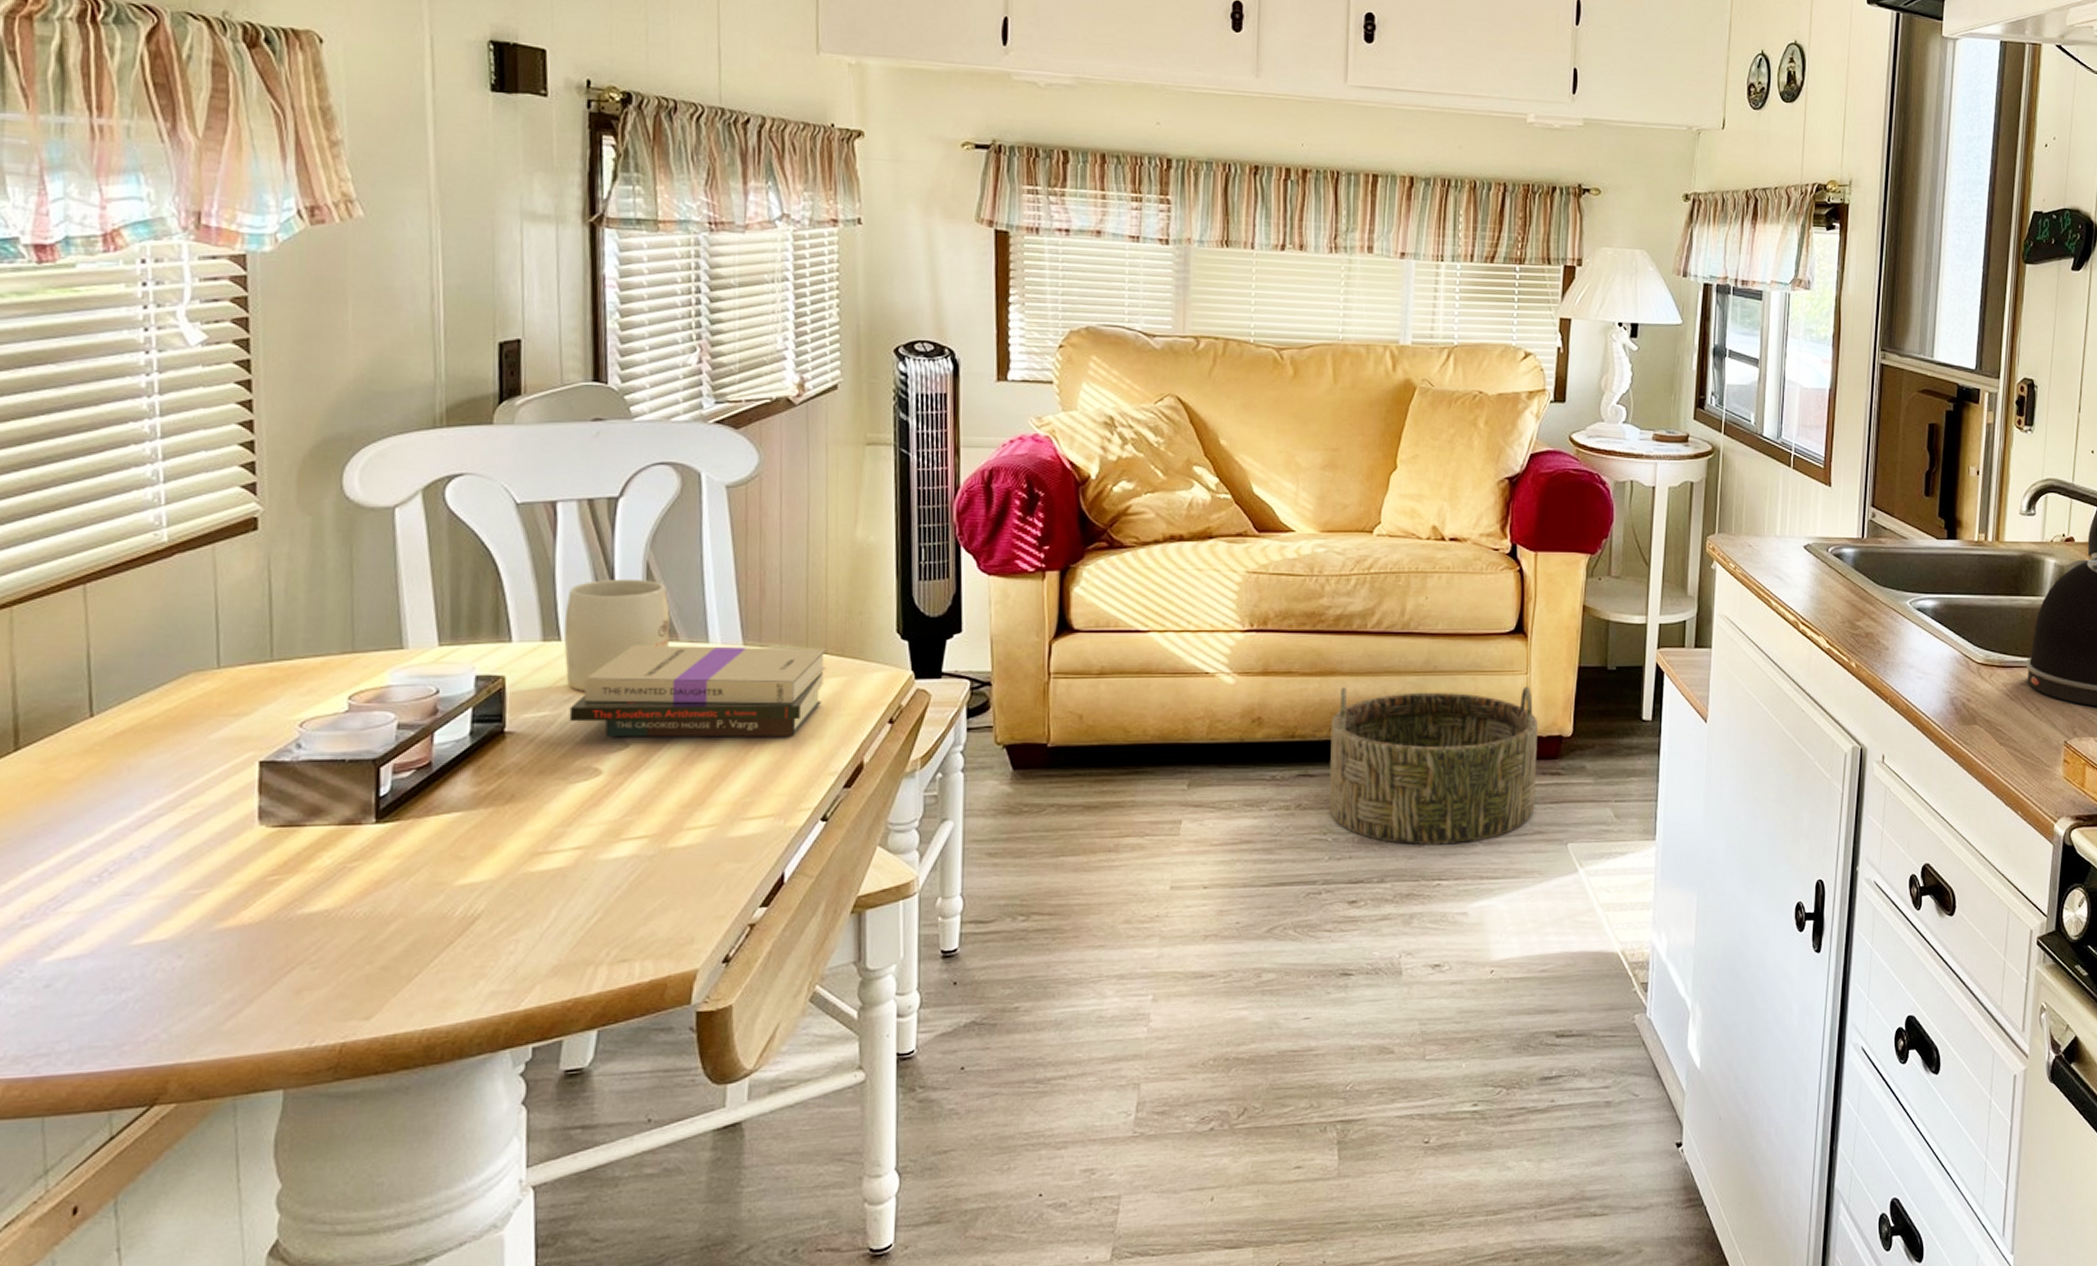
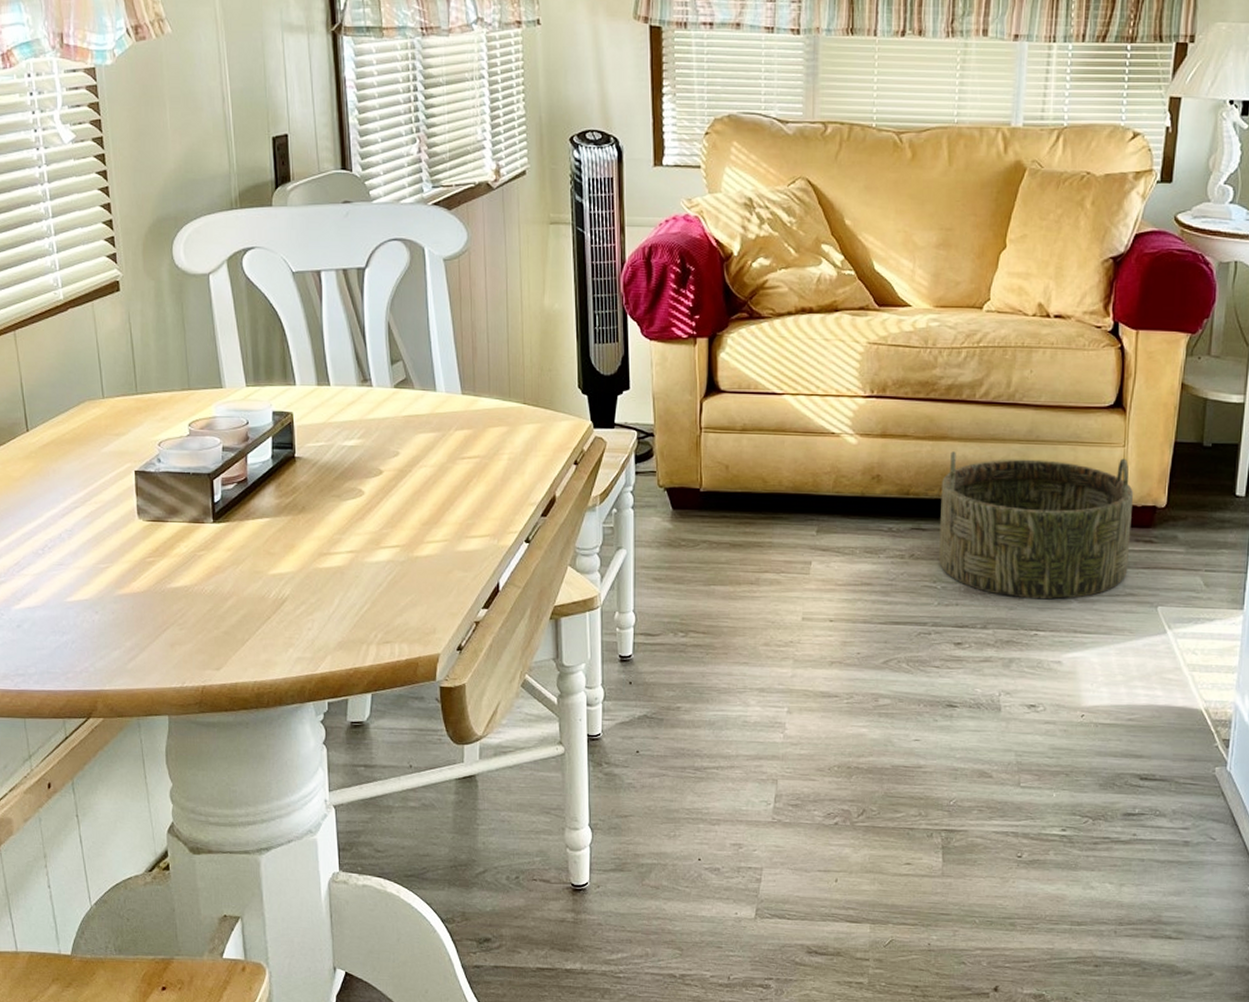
mug: present [563,578,671,691] -> none [331,336,408,427]
books: present [569,645,827,738] -> none [339,391,525,473]

